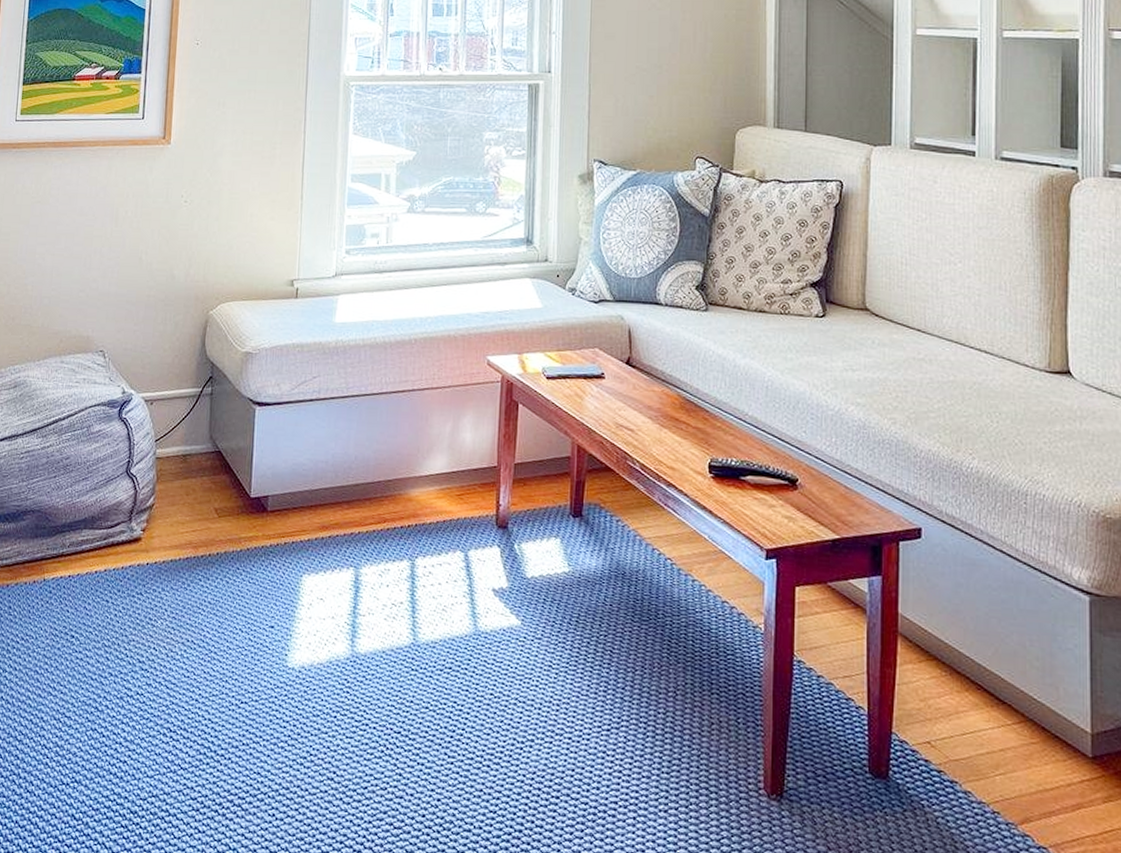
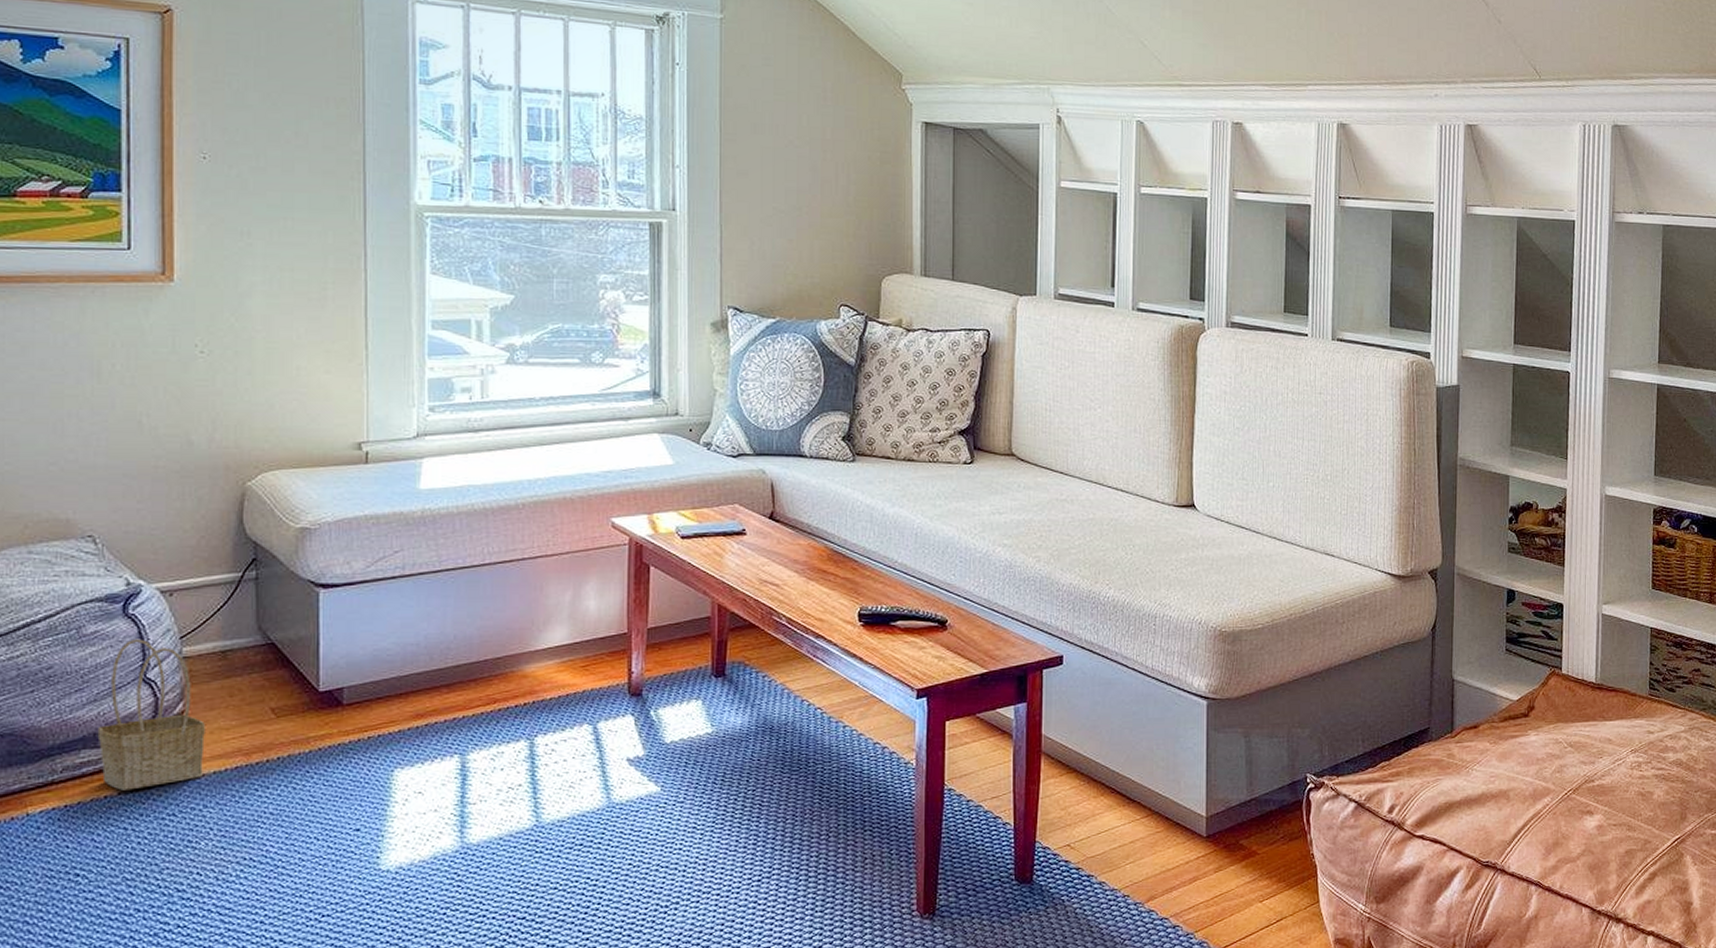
basket: none [94,439,168,568] -> present [97,639,205,791]

